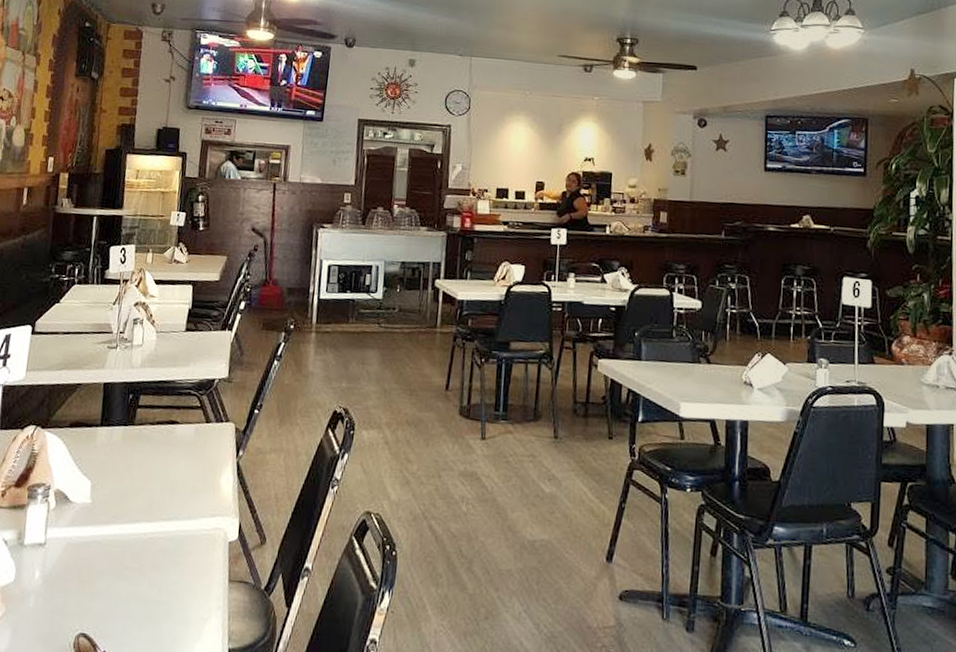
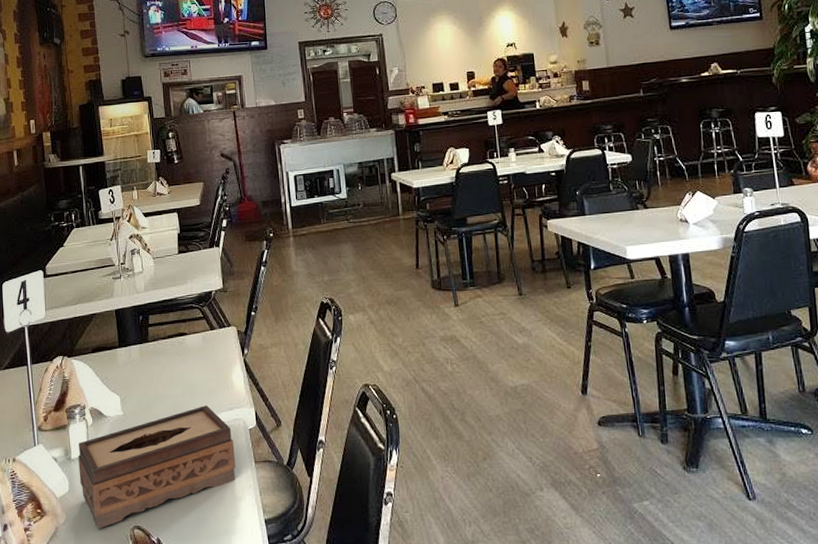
tissue box: none [28,507,210,630] -> present [78,405,236,529]

